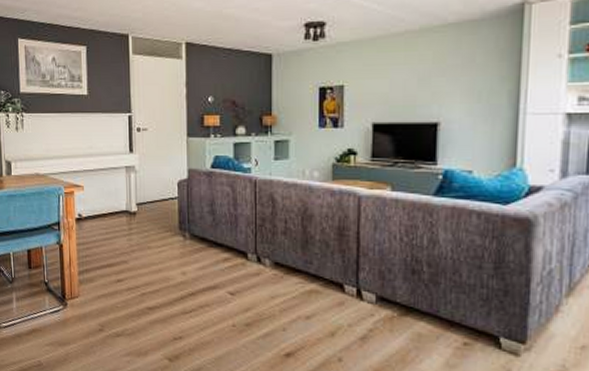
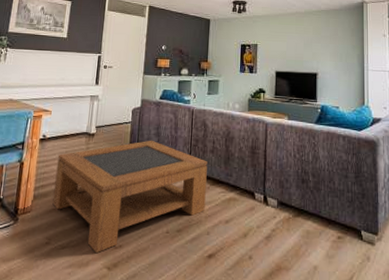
coffee table: none [98,219,279,344] -> present [52,140,208,254]

